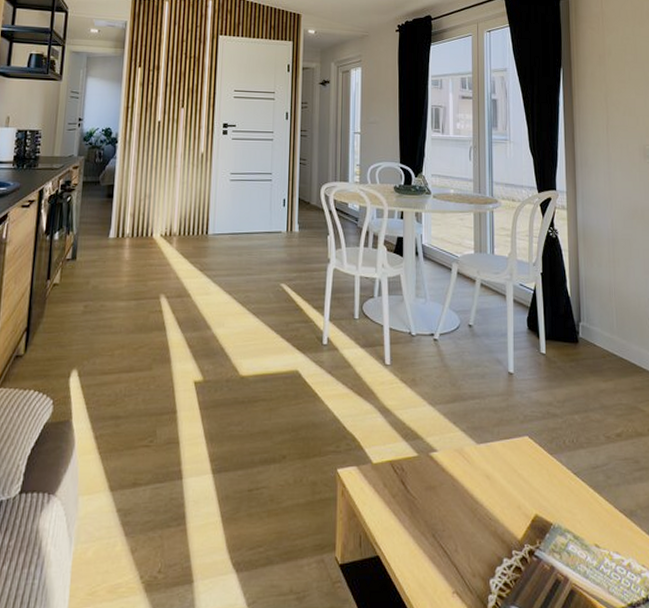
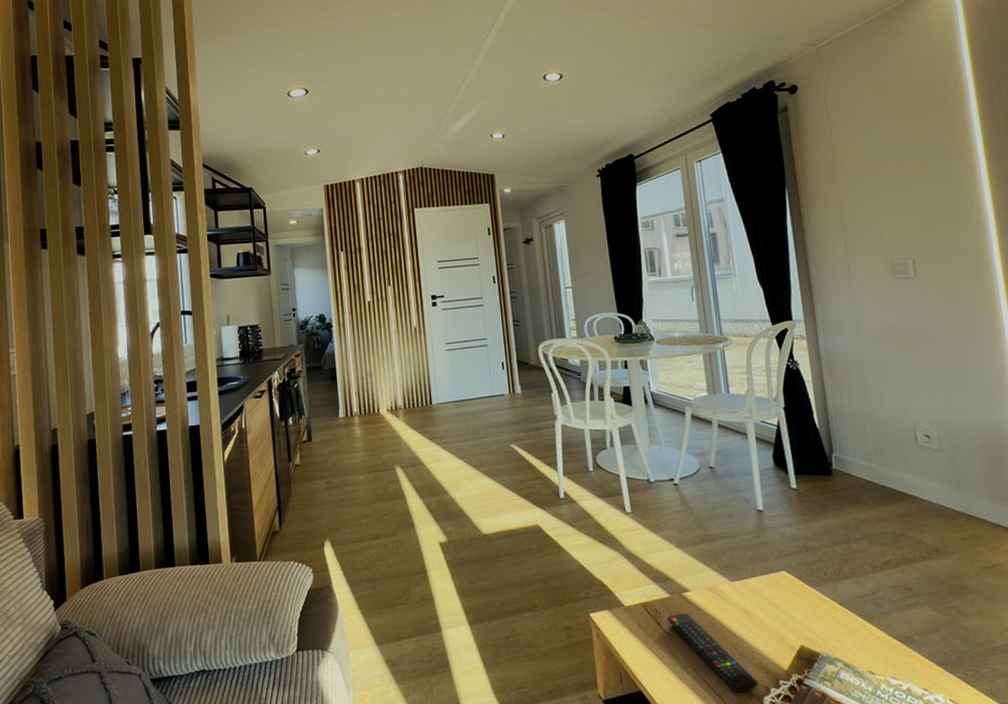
remote control: none [413,474,493,561] -> present [667,613,759,692]

